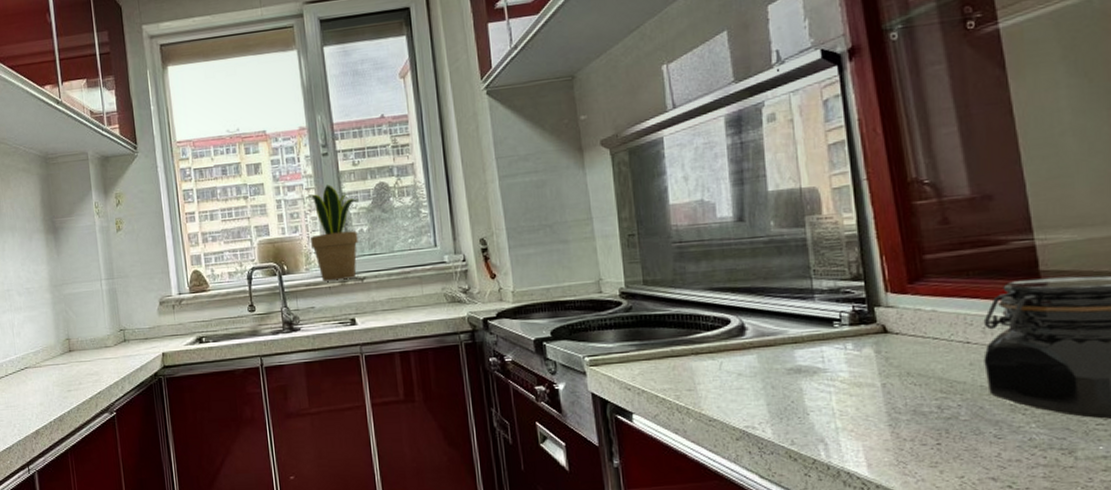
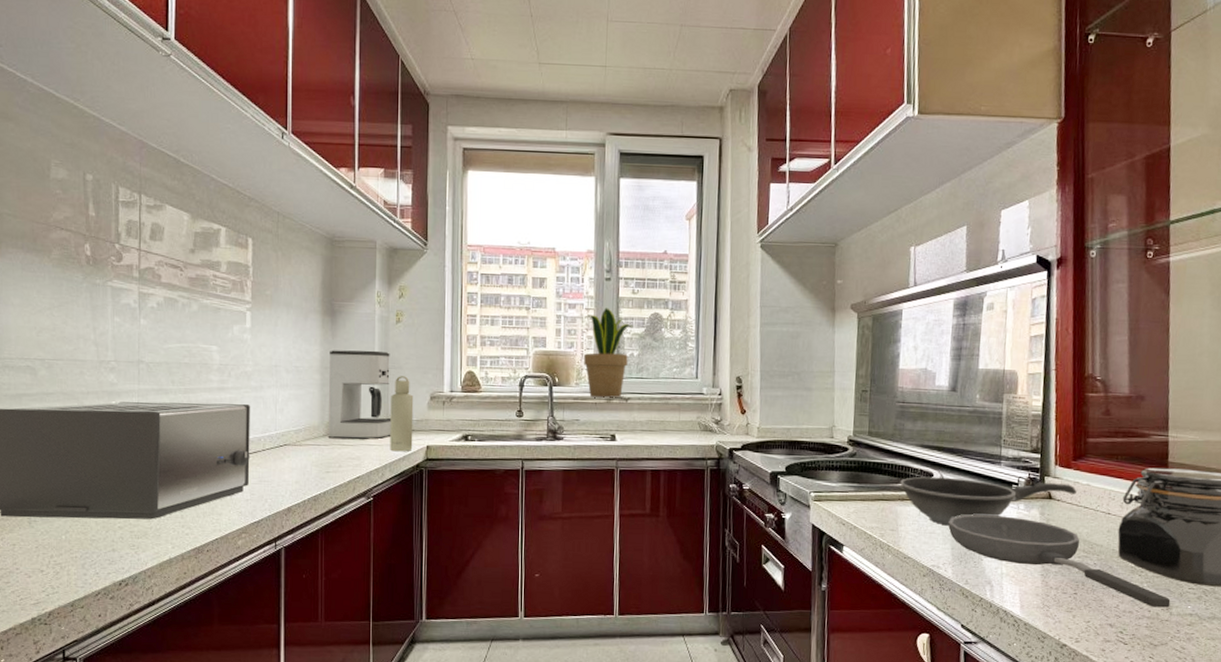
coffee maker: none [57,262,126,357] -> present [328,350,392,440]
bottle: none [120,284,149,363] -> present [390,376,414,452]
frying pan: none [690,312,919,379] -> present [900,476,1077,526]
frying pan: none [758,359,1073,452] -> present [948,514,1171,608]

